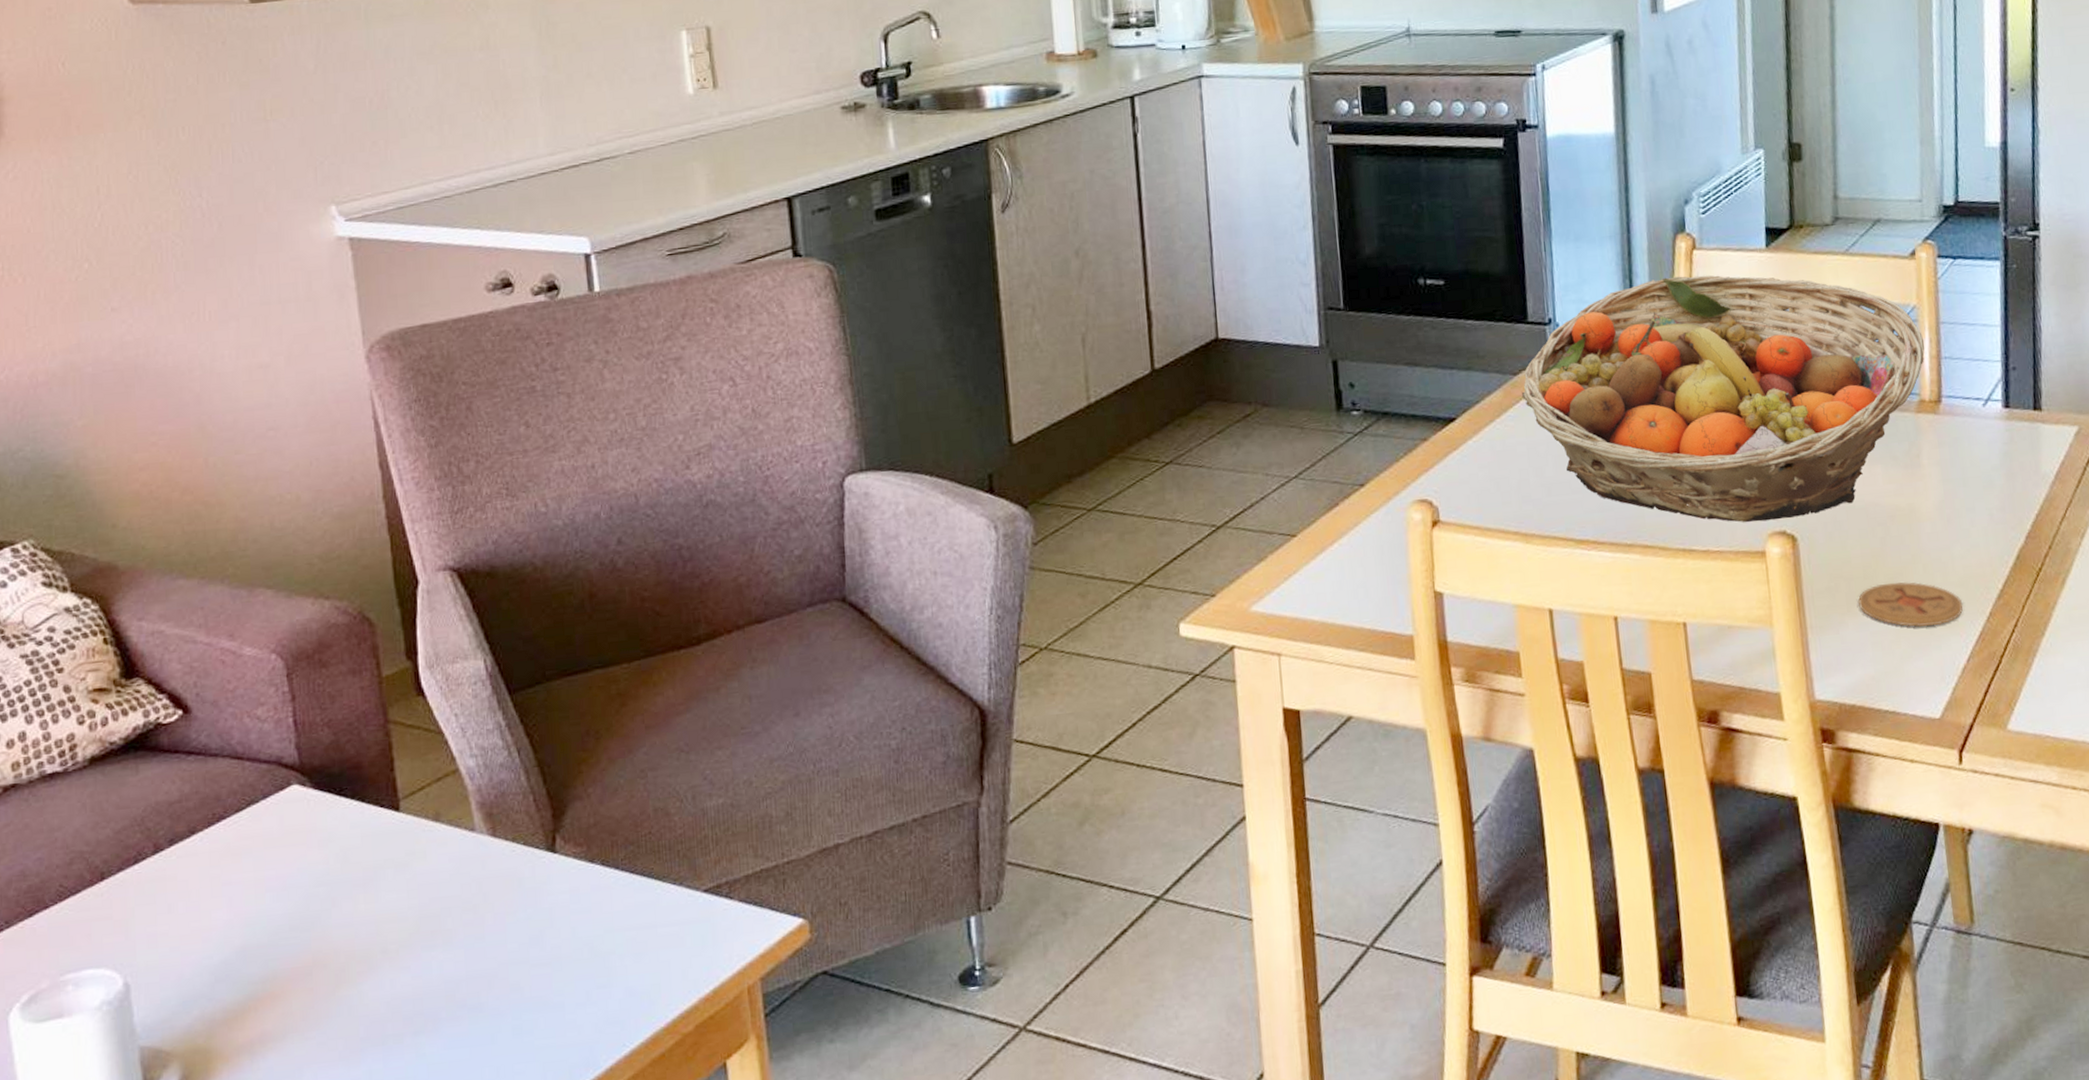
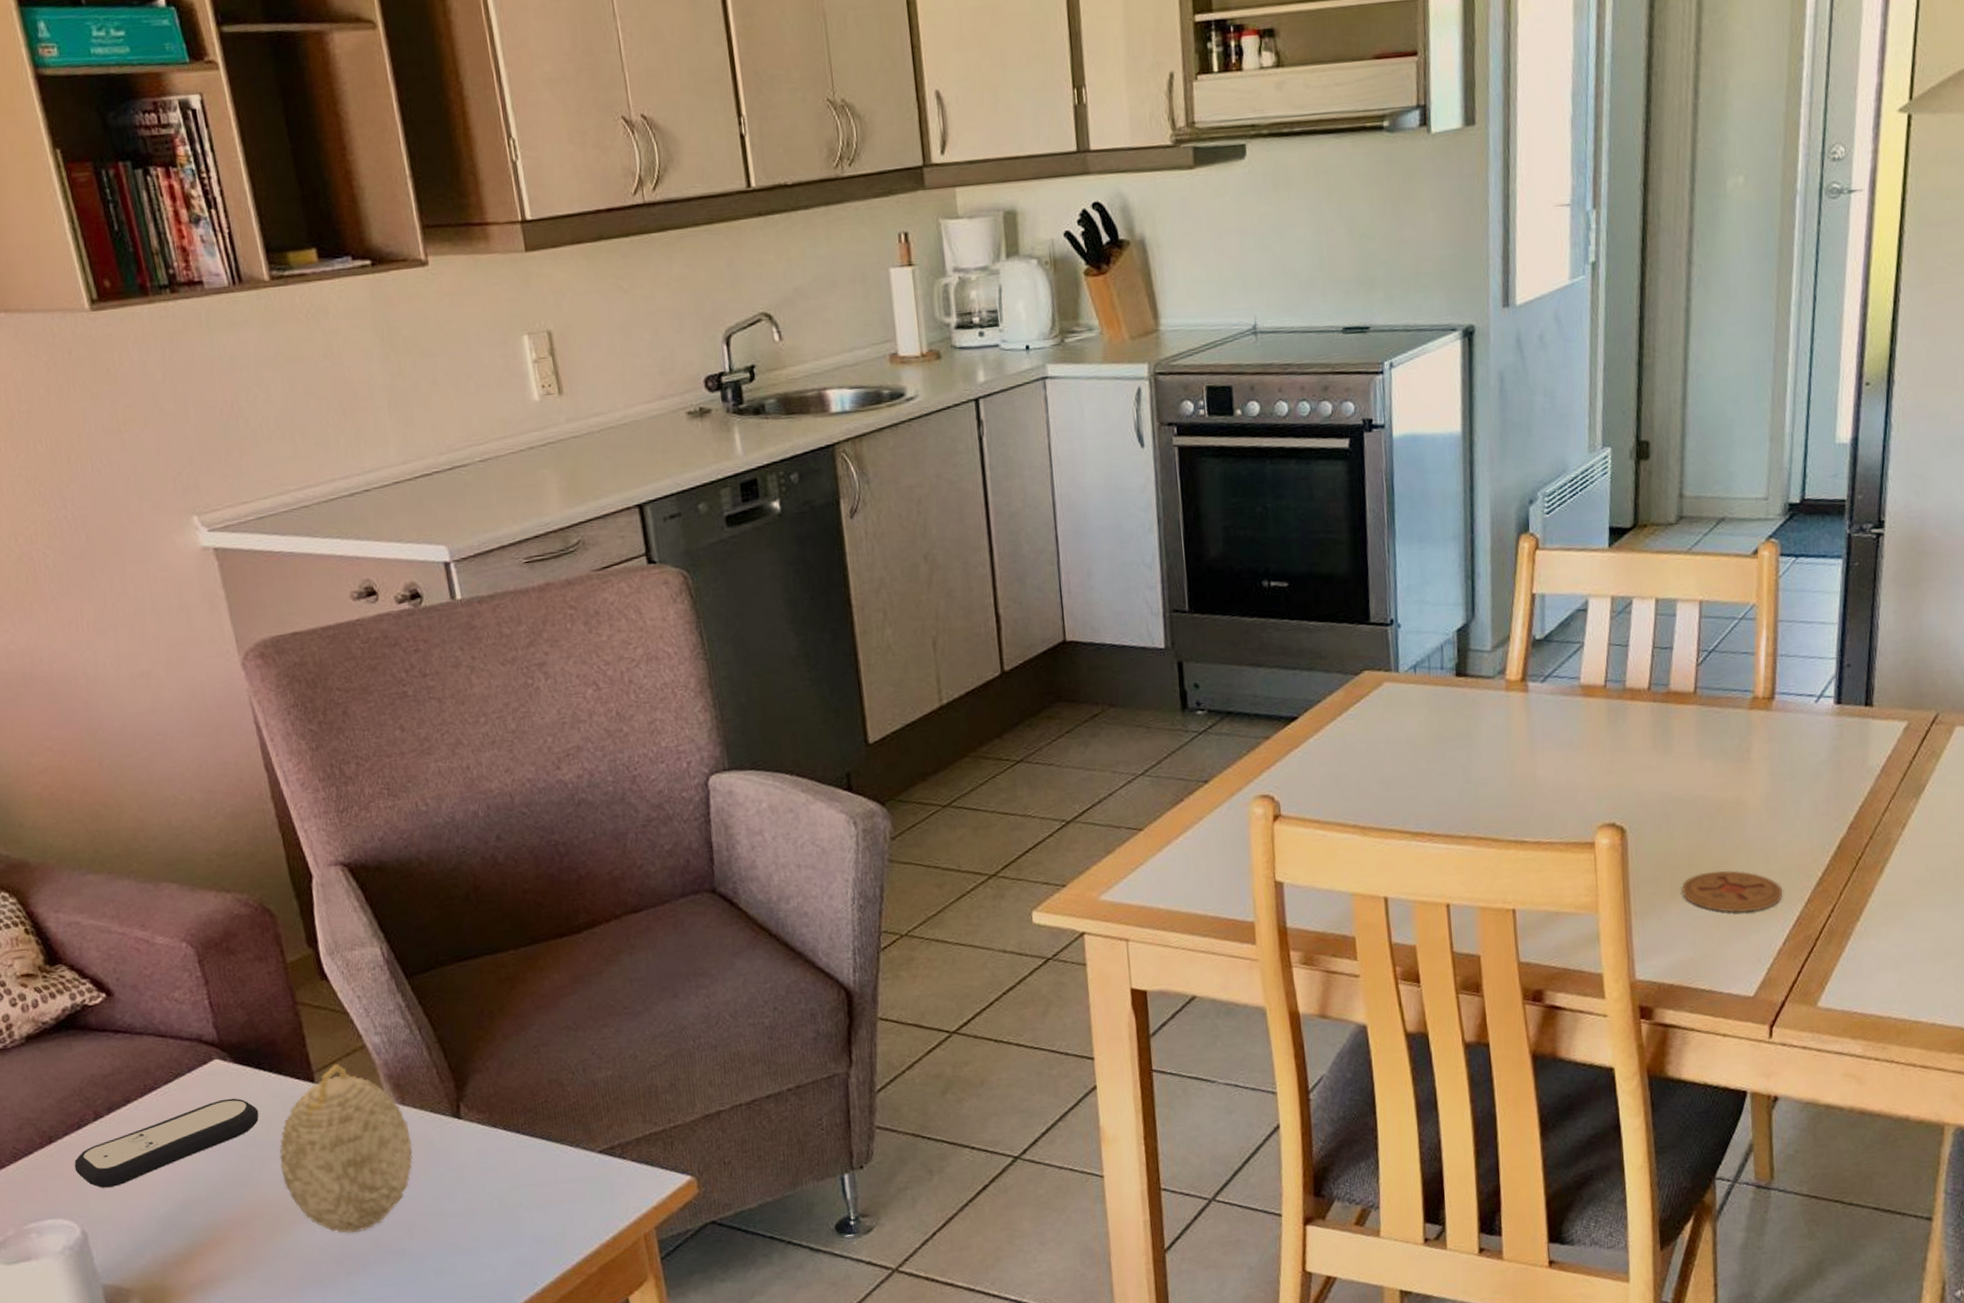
remote control: none [125,828,335,932] -> present [74,1098,259,1188]
decorative ball: none [352,789,501,986] -> present [279,1063,413,1234]
fruit basket: present [1521,275,1925,522] -> none [1362,575,1762,815]

